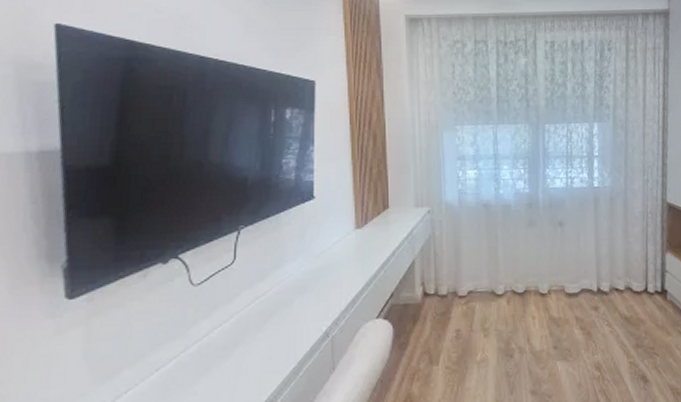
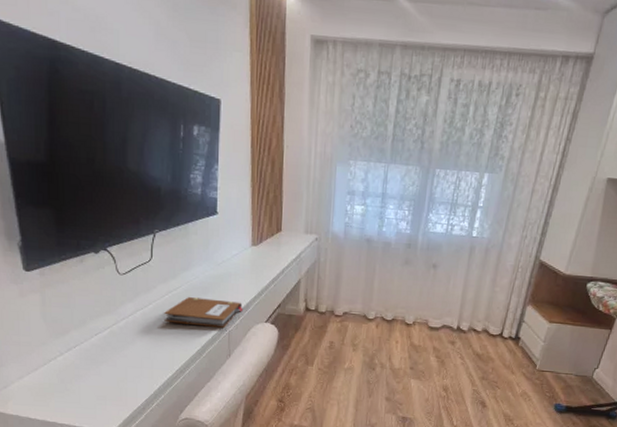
notebook: none [249,298,348,338] -> present [164,297,243,328]

